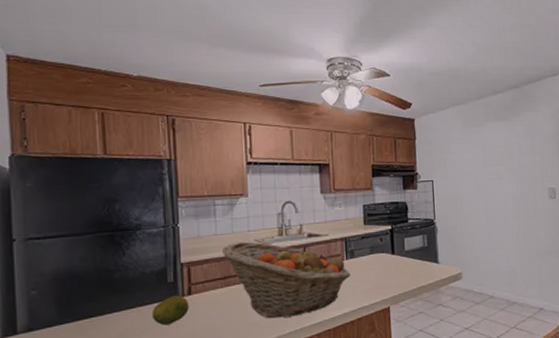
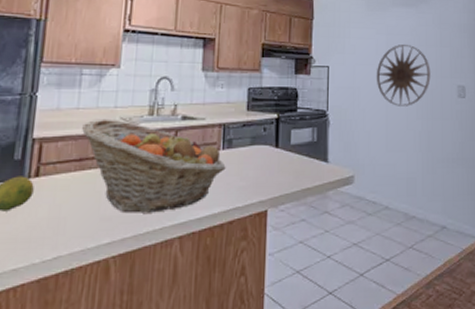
wall art: none [475,155,524,211] -> present [376,45,431,106]

